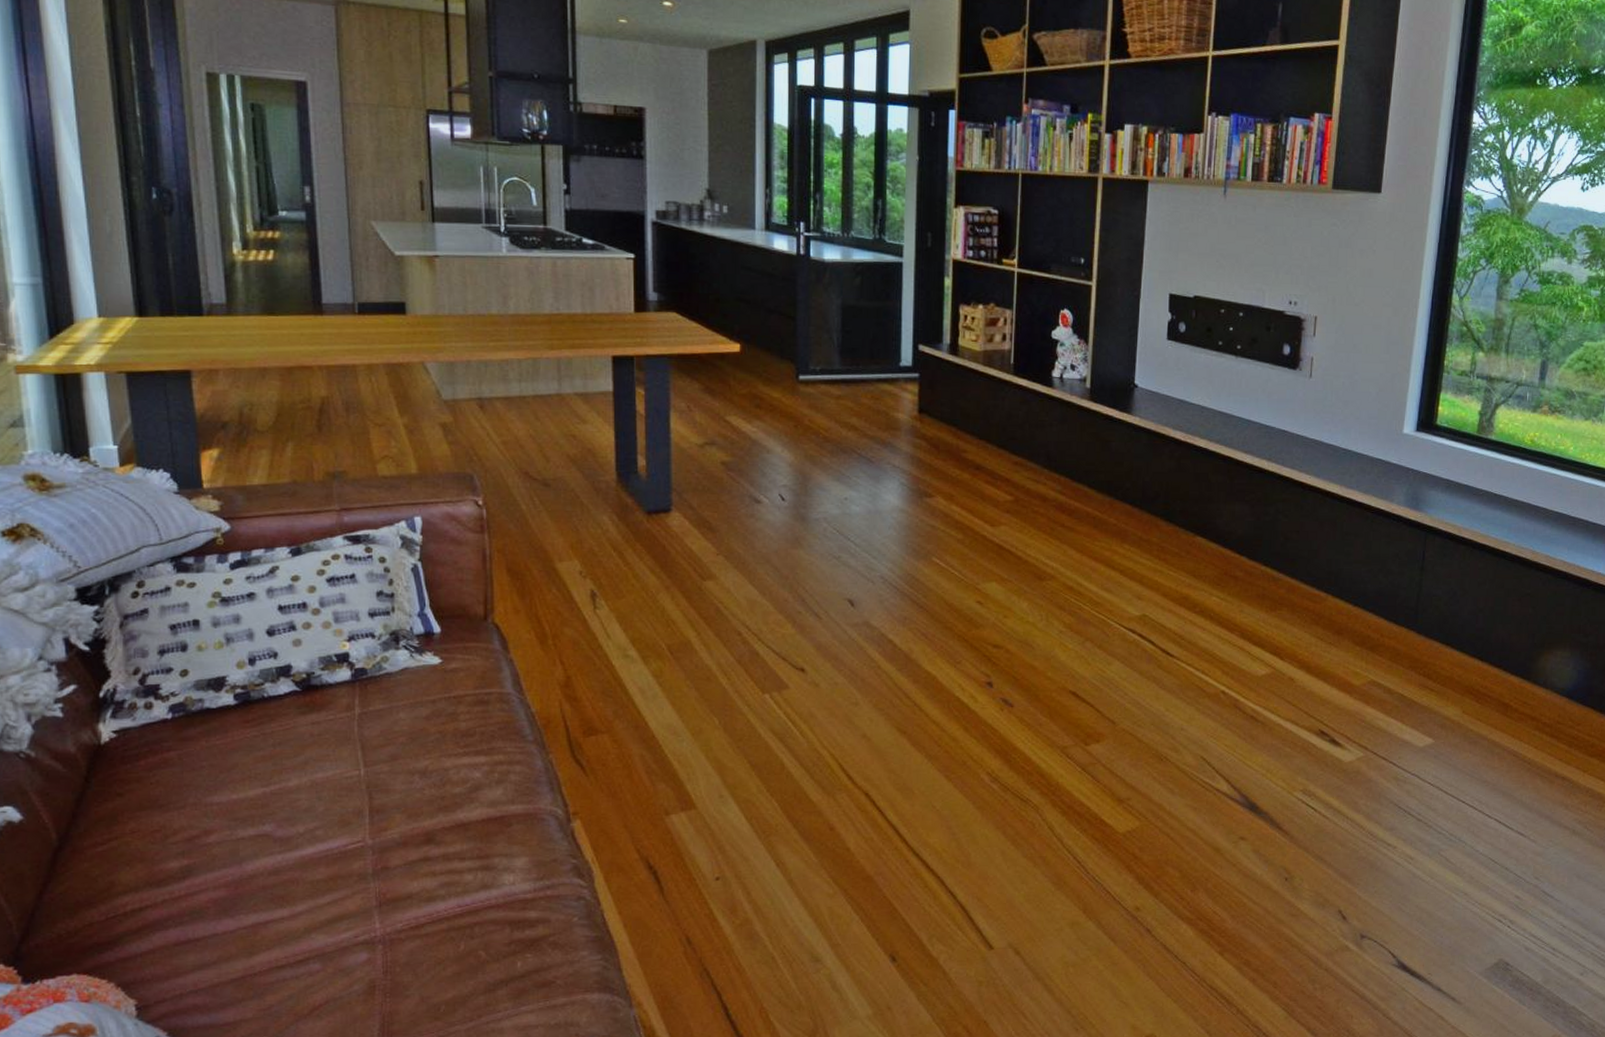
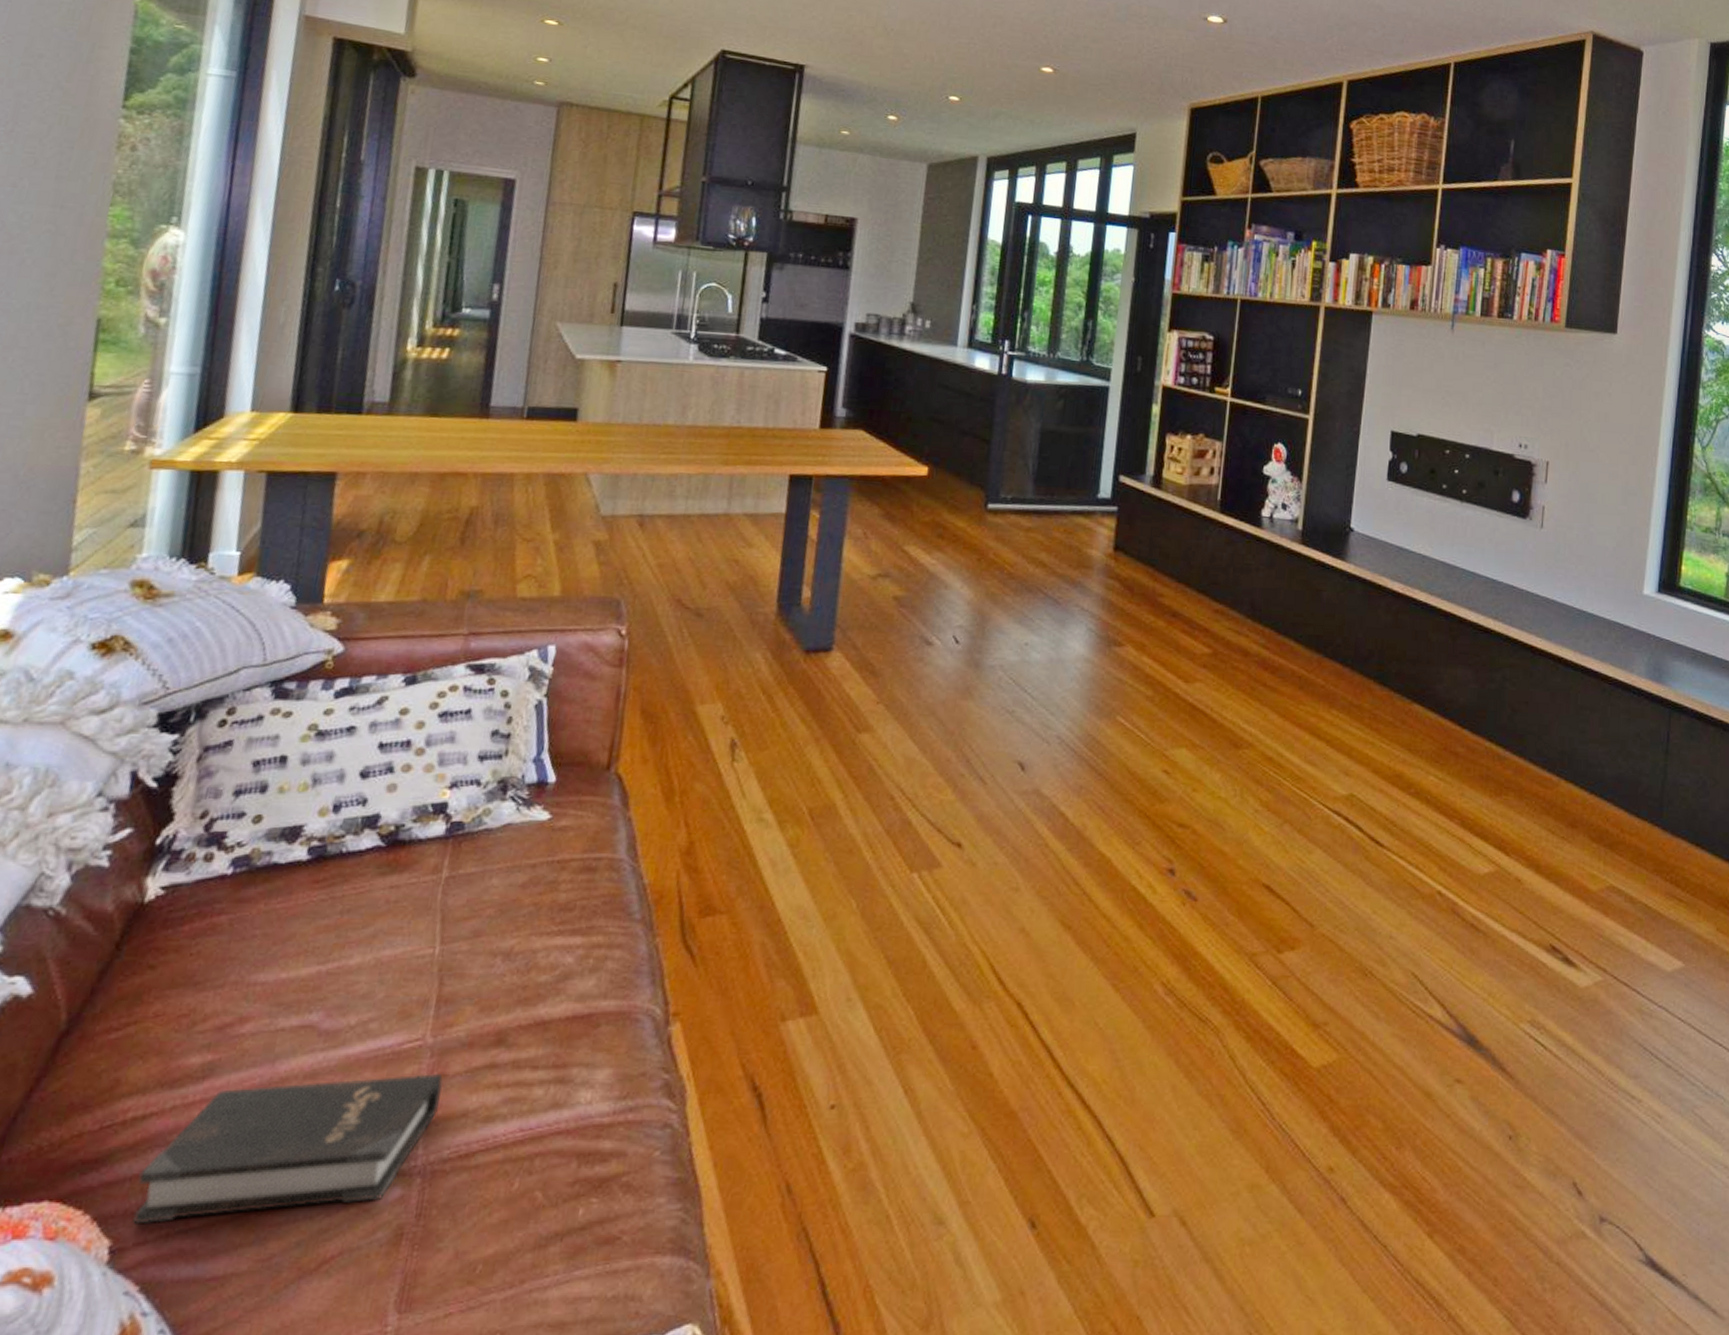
hardback book: none [147,866,387,988] -> present [133,1073,443,1225]

